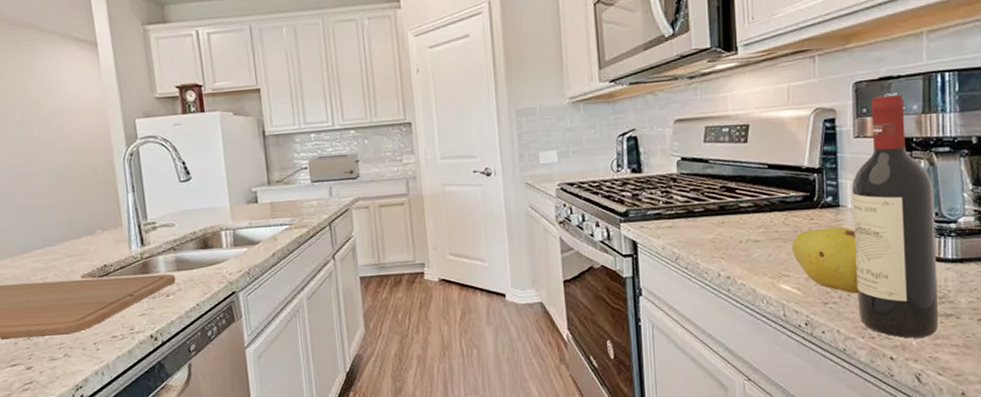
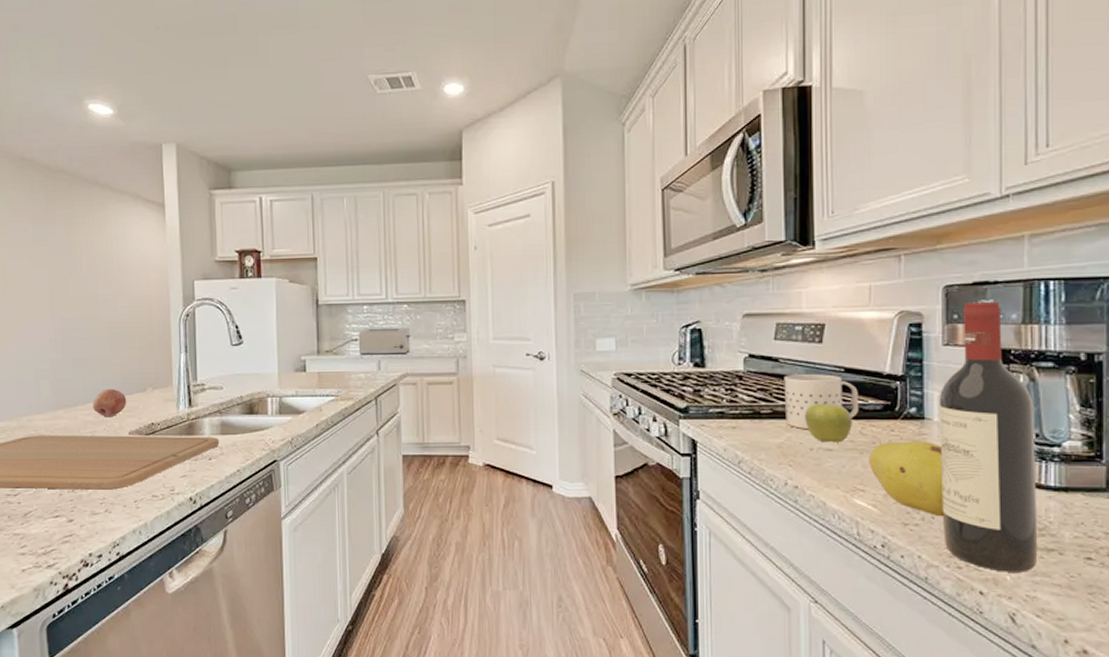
fruit: none [40,233,77,263] -> present [92,388,127,418]
mug: none [714,171,781,224] -> present [784,374,858,430]
fruit: none [734,197,776,235] -> present [805,401,852,443]

